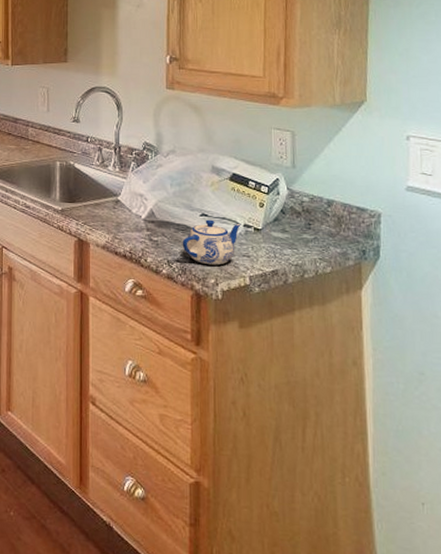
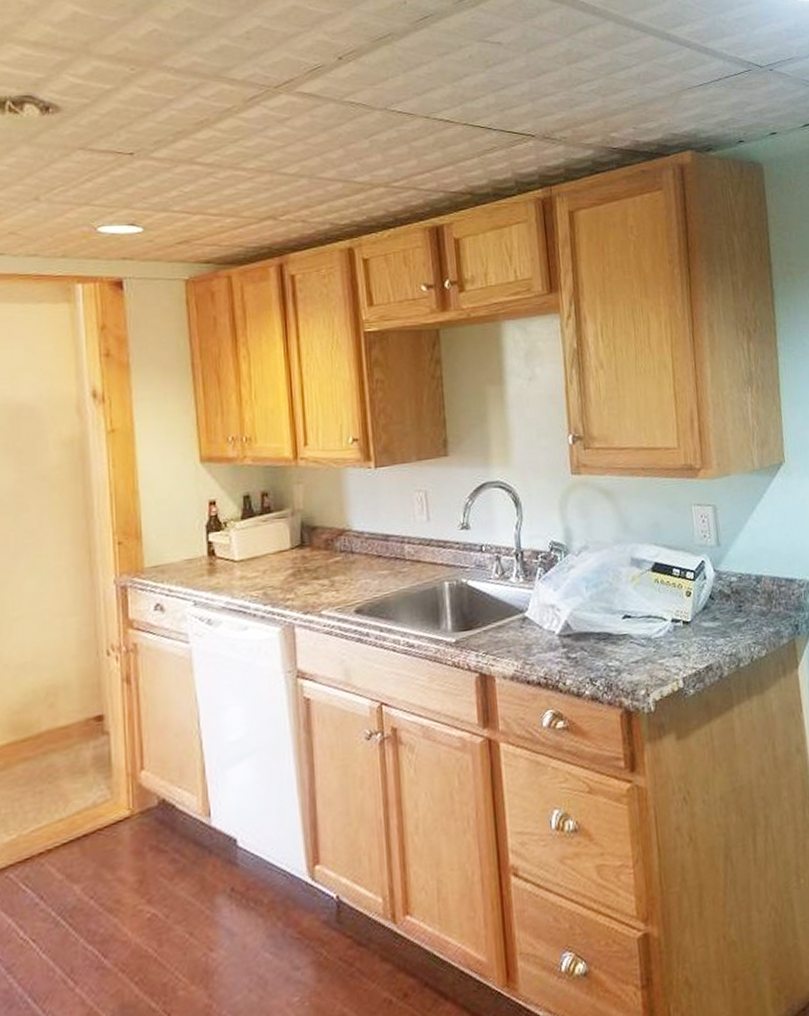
teapot: present [182,219,241,266] -> none [604,618,669,675]

